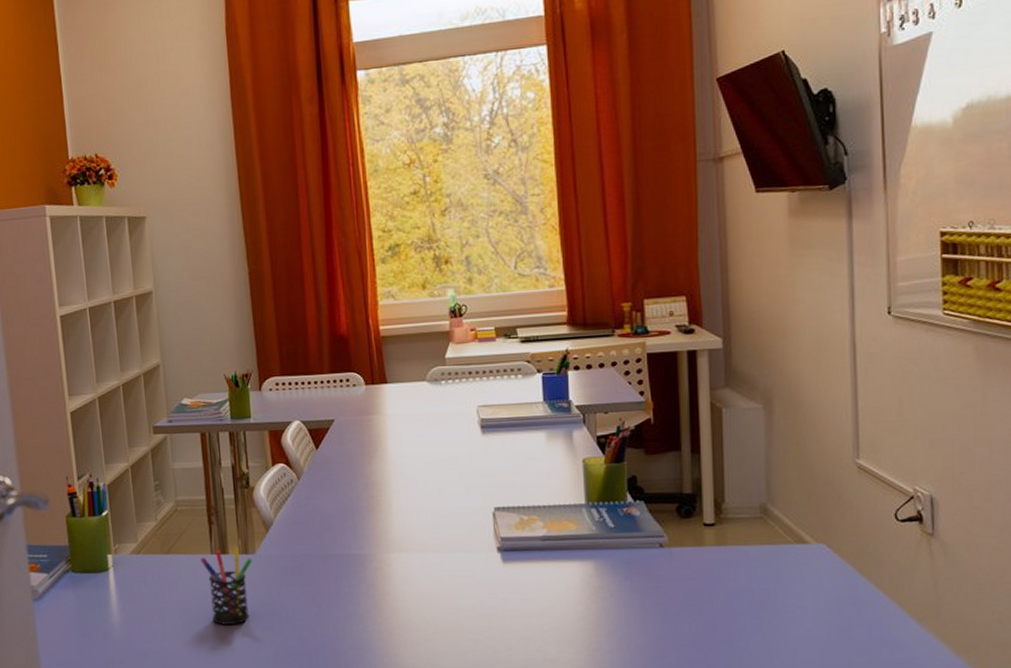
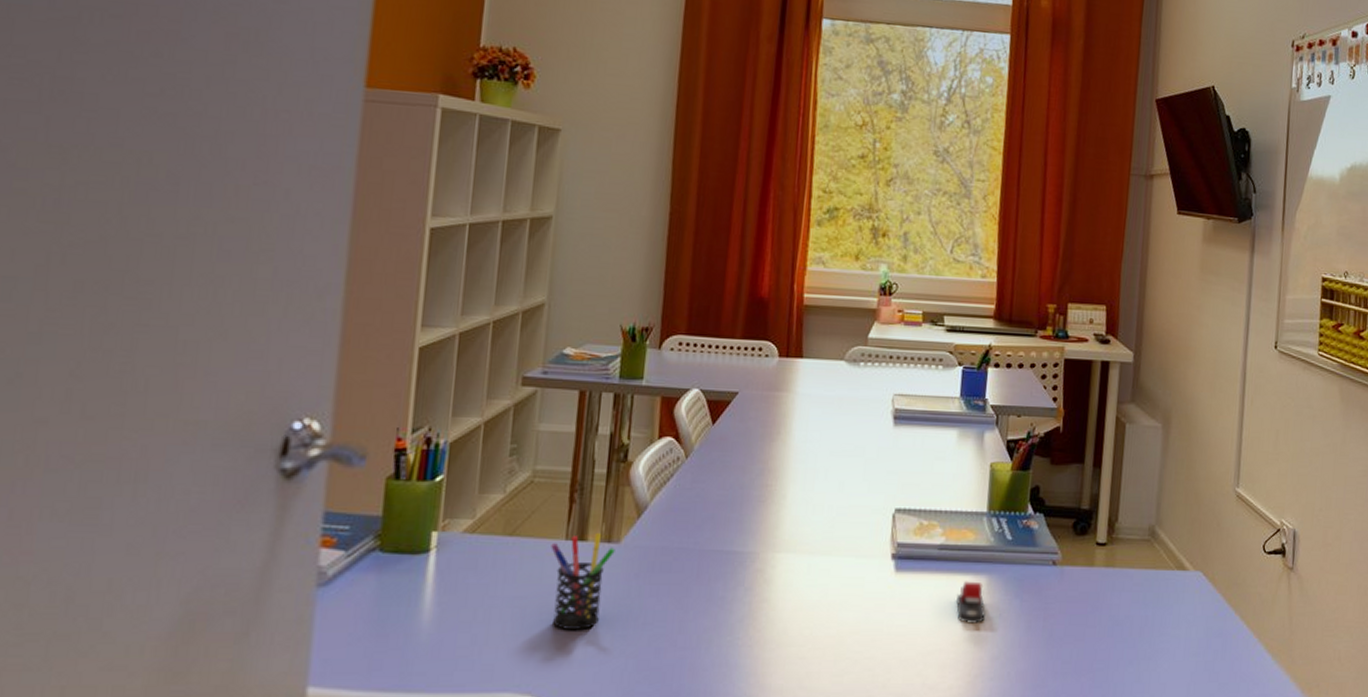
stapler: none [565,566,596,604] -> present [955,581,985,624]

